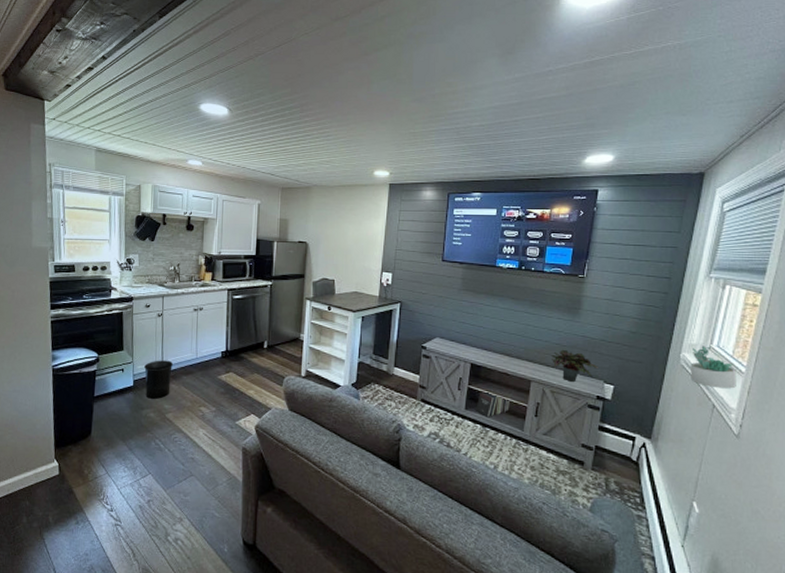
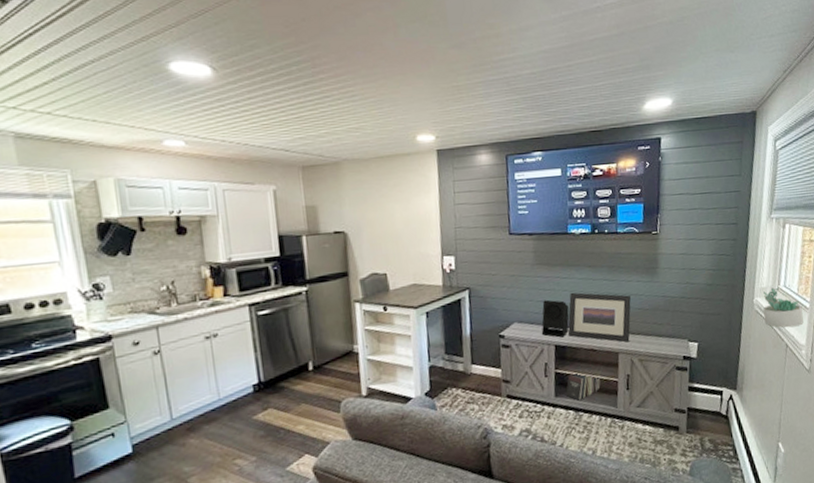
waste bin: present [144,360,173,399] -> none [145,409,189,464]
speaker: none [461,322,488,358] -> present [542,299,569,338]
picture frame: none [485,320,549,373] -> present [568,292,631,342]
potted plant: present [552,349,600,382] -> none [636,313,683,347]

